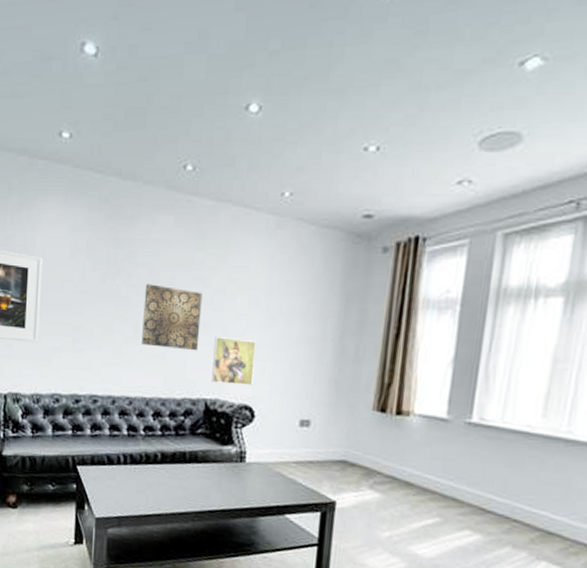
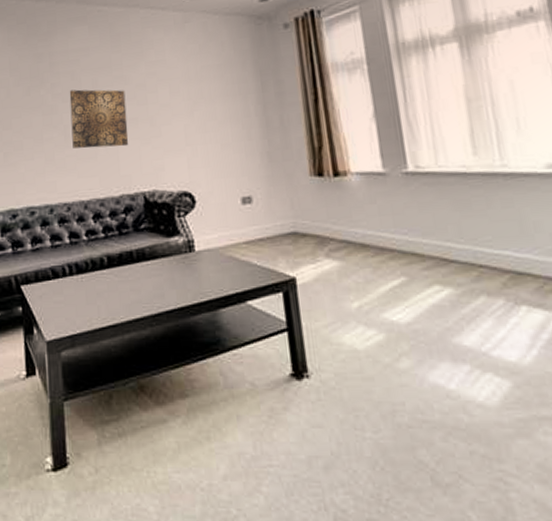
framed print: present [212,337,256,386] -> none [143,127,188,174]

